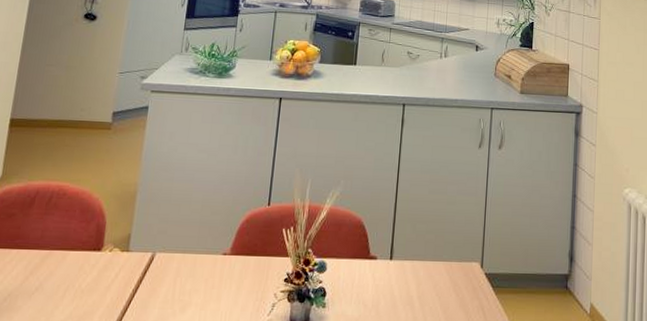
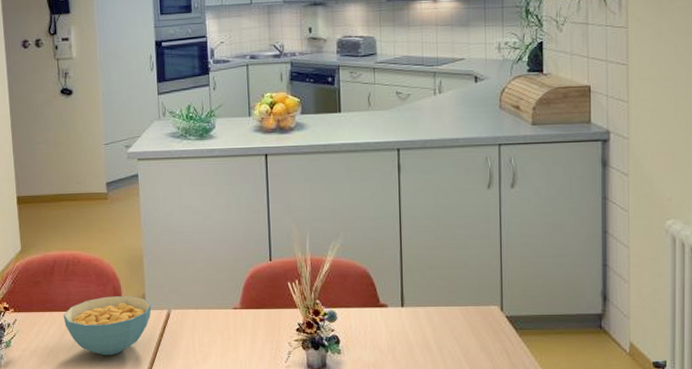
cereal bowl: none [32,234,136,303] -> present [63,296,152,356]

